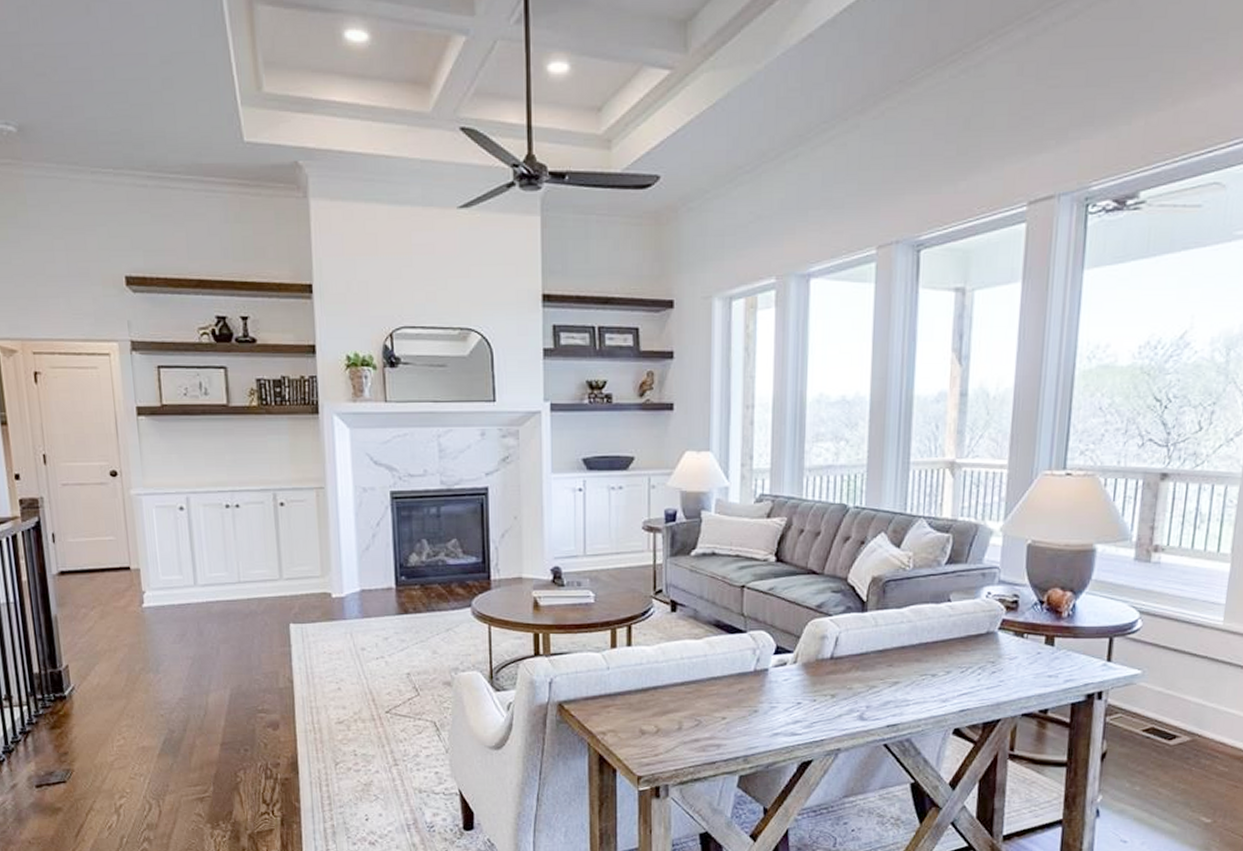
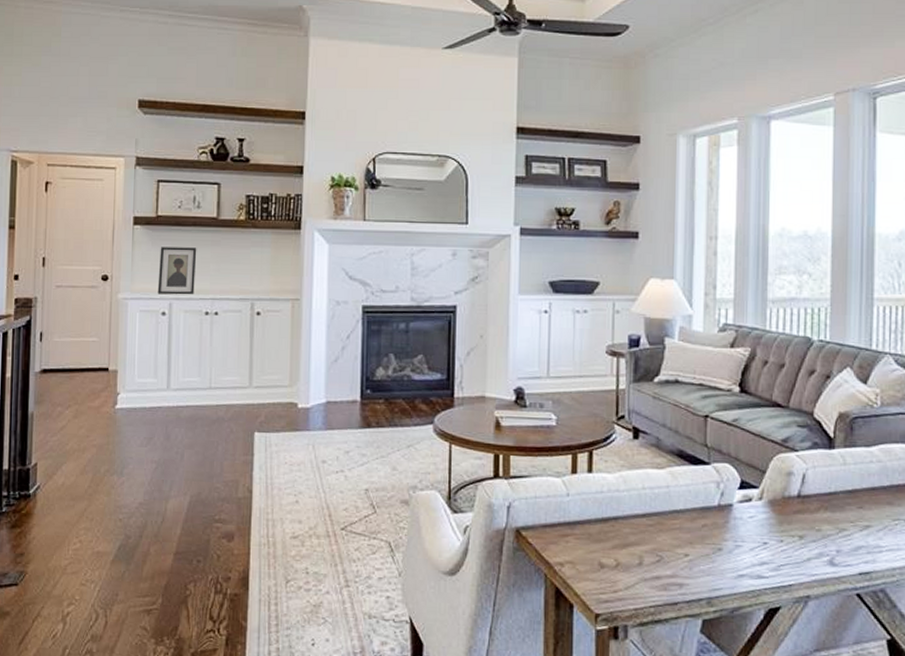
picture frame: none [169,437,212,488] -> present [157,247,197,295]

